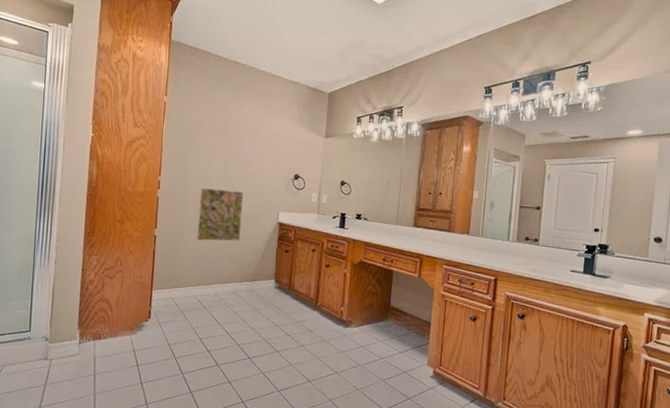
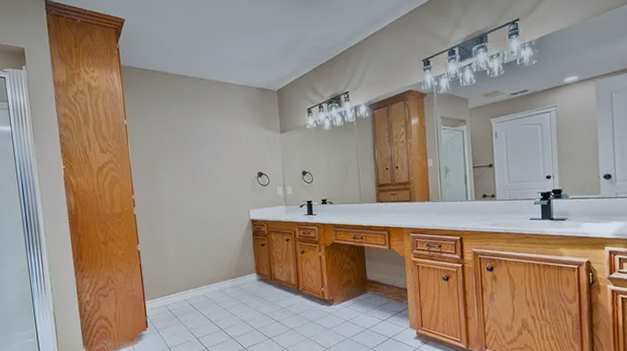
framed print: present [197,188,244,242] -> none [173,196,218,250]

